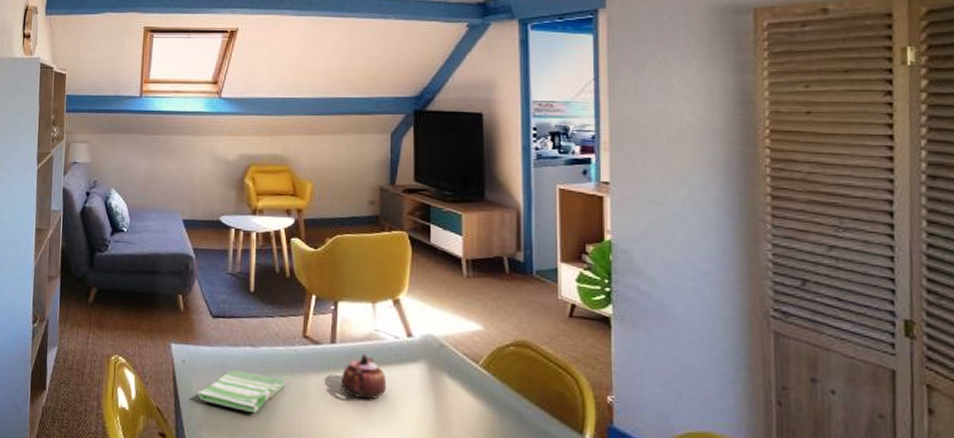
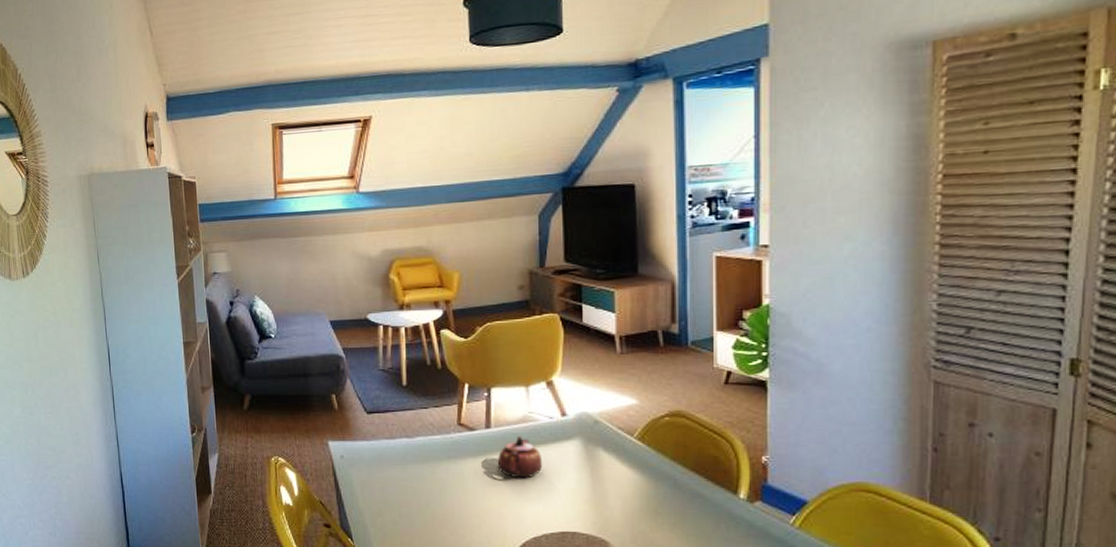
dish towel: present [197,369,285,413] -> none [358,460,443,498]

